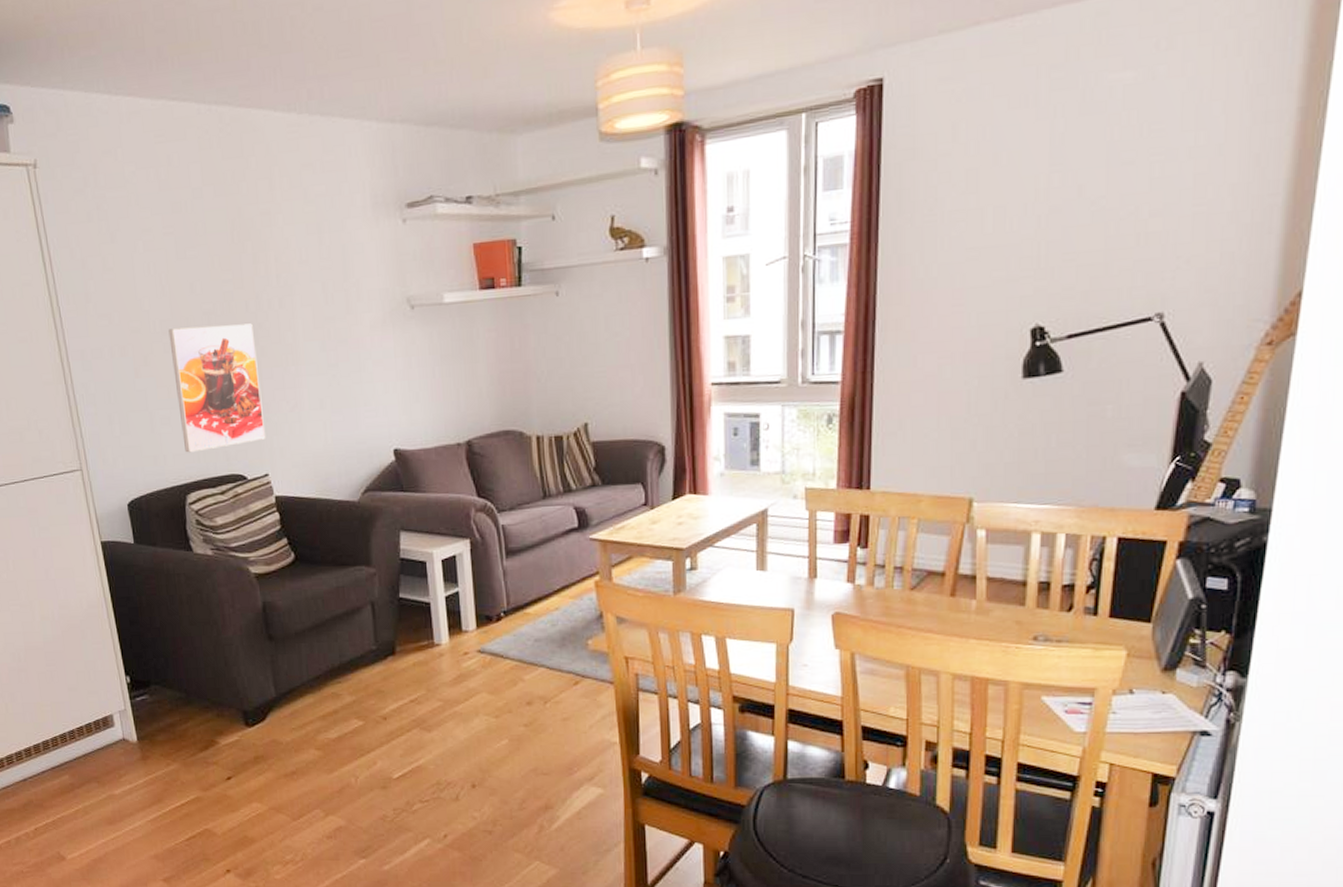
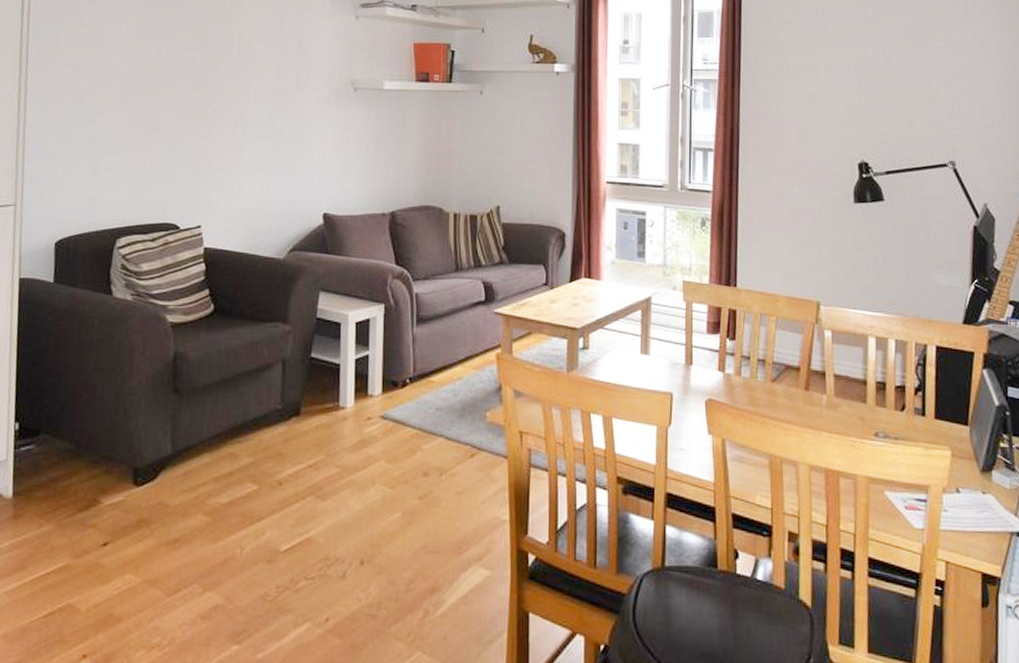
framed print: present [168,323,266,453] -> none [123,84,209,199]

